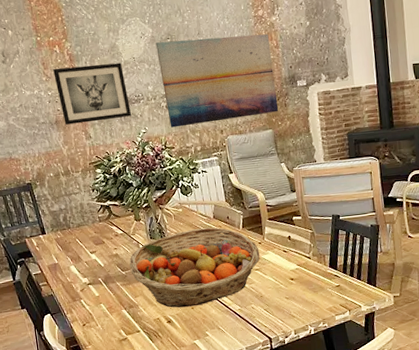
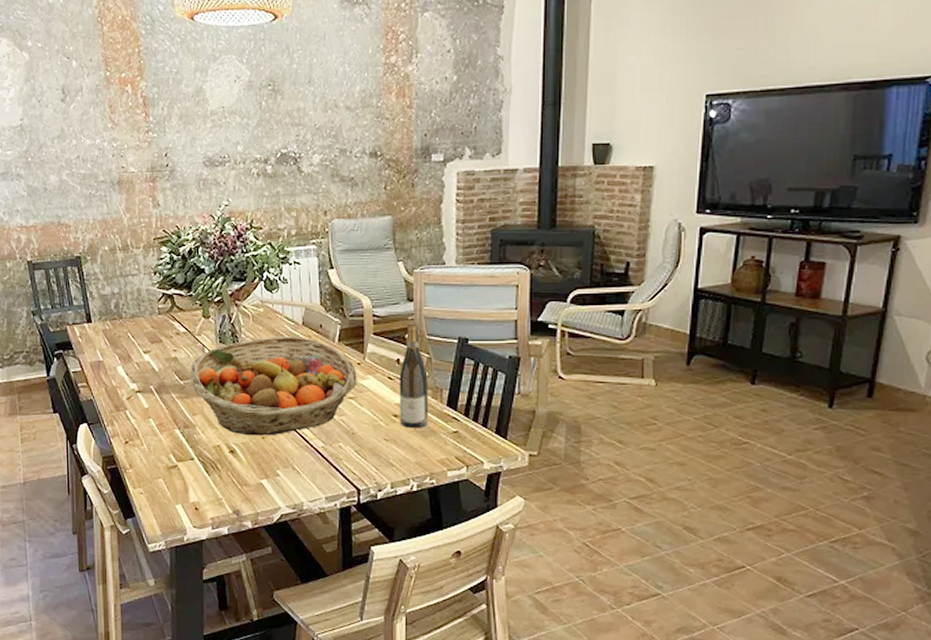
wall art: present [53,62,131,125] -> none [122,112,212,187]
wall art: present [156,34,279,128] -> none [253,87,403,202]
wine bottle: none [291,207,317,287] -> present [399,322,428,428]

